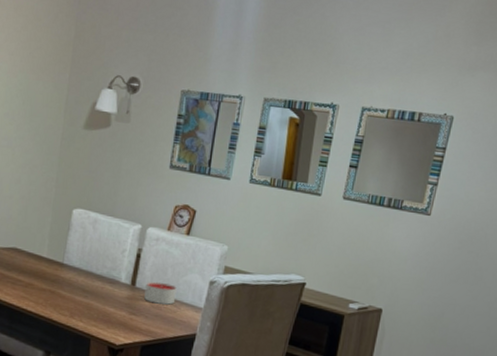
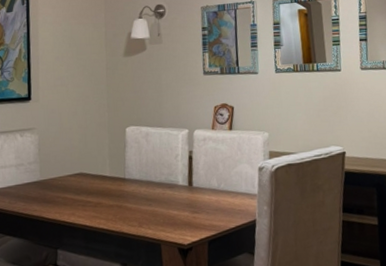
candle: present [144,281,177,305] -> none [201,177,231,199]

